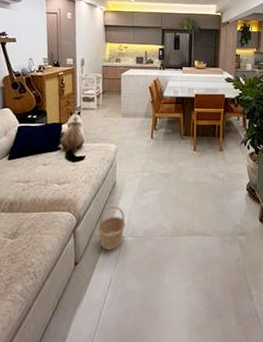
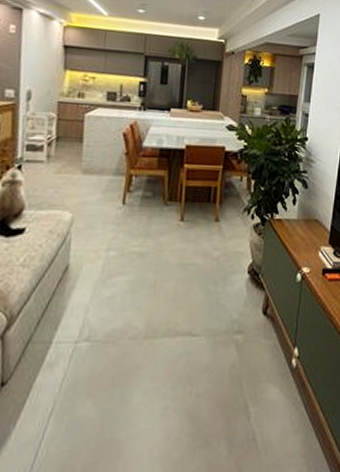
basket: present [98,205,126,250] -> none [38,297,81,362]

